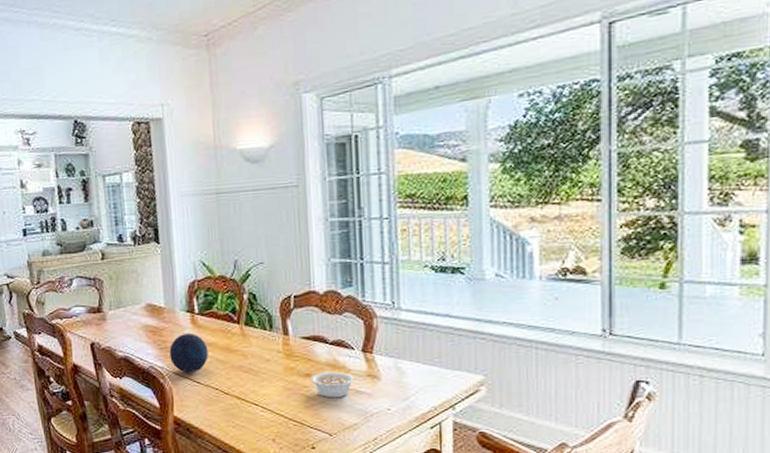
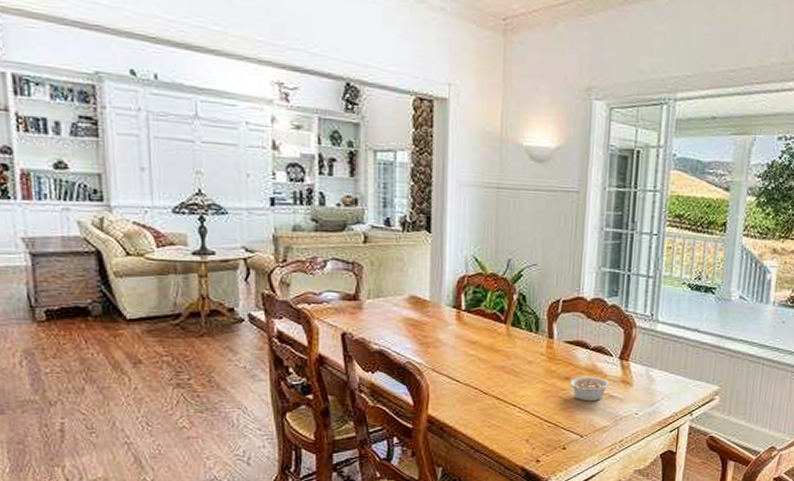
decorative orb: present [169,332,209,373] -> none [430,329,471,371]

